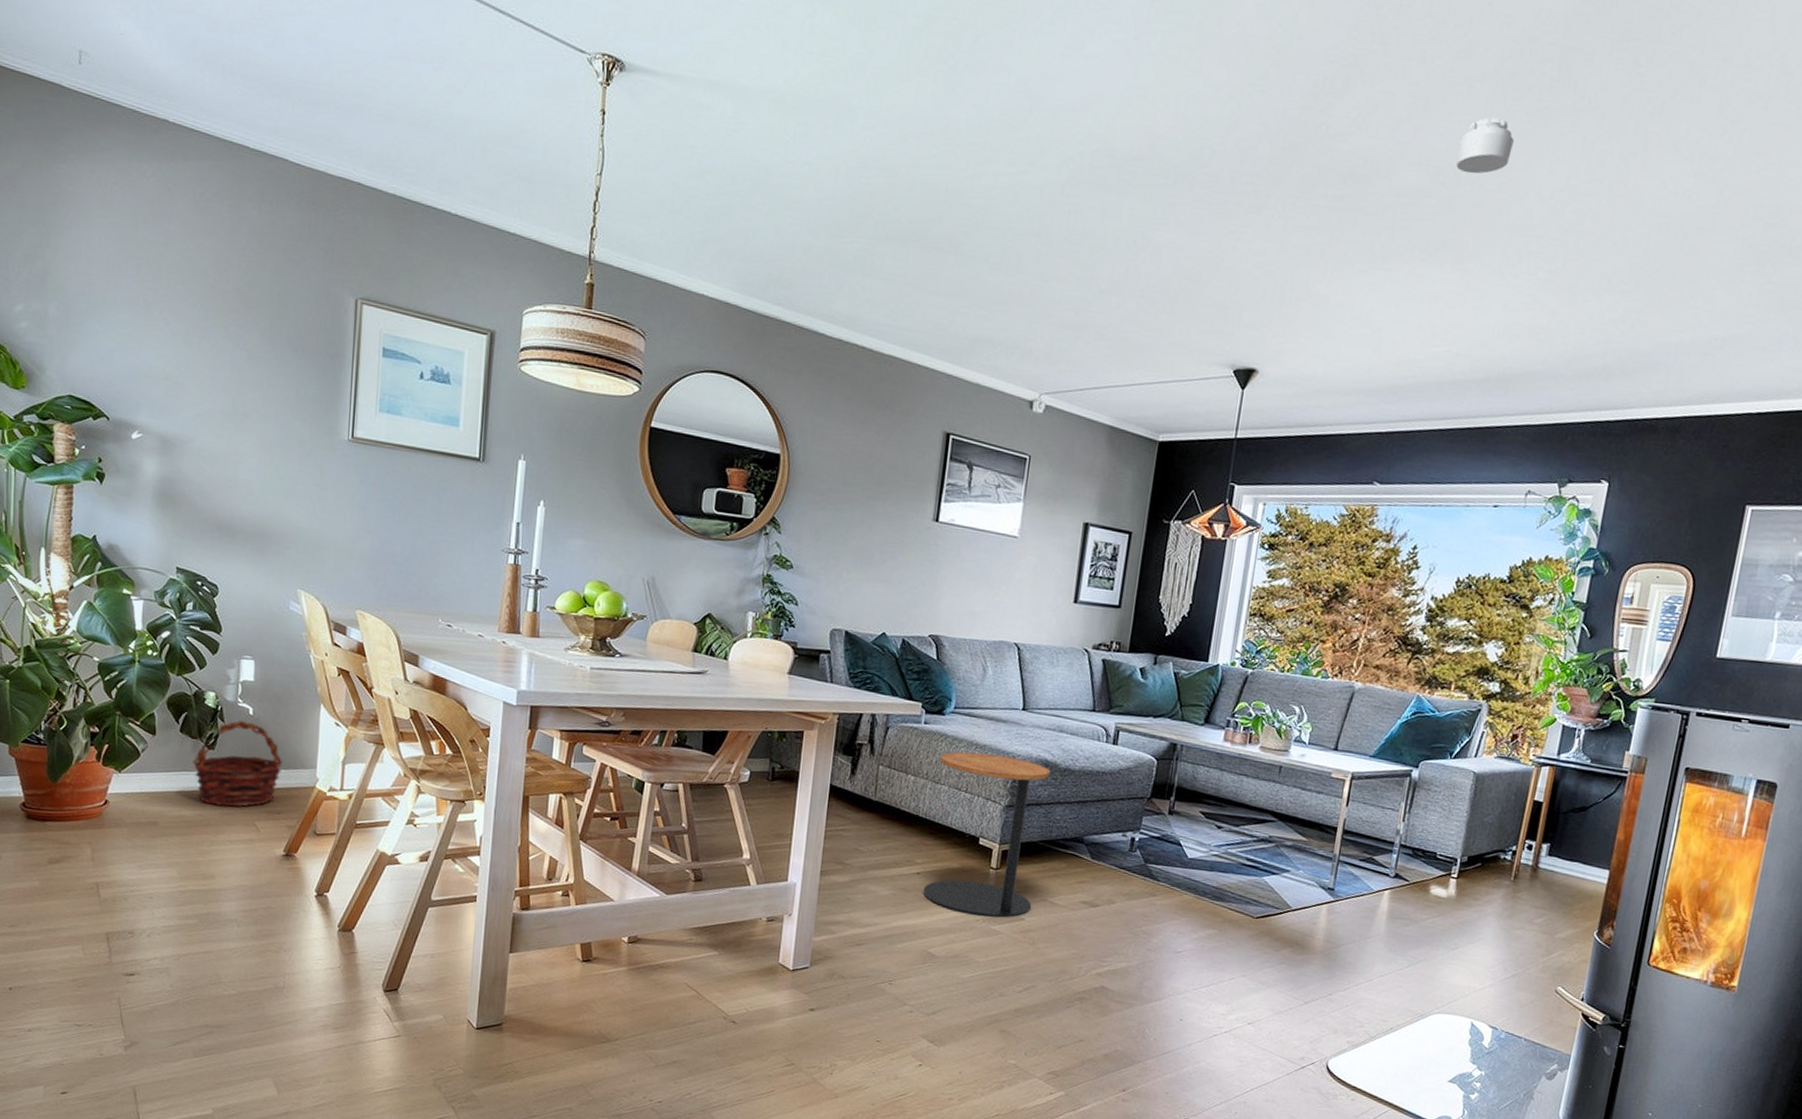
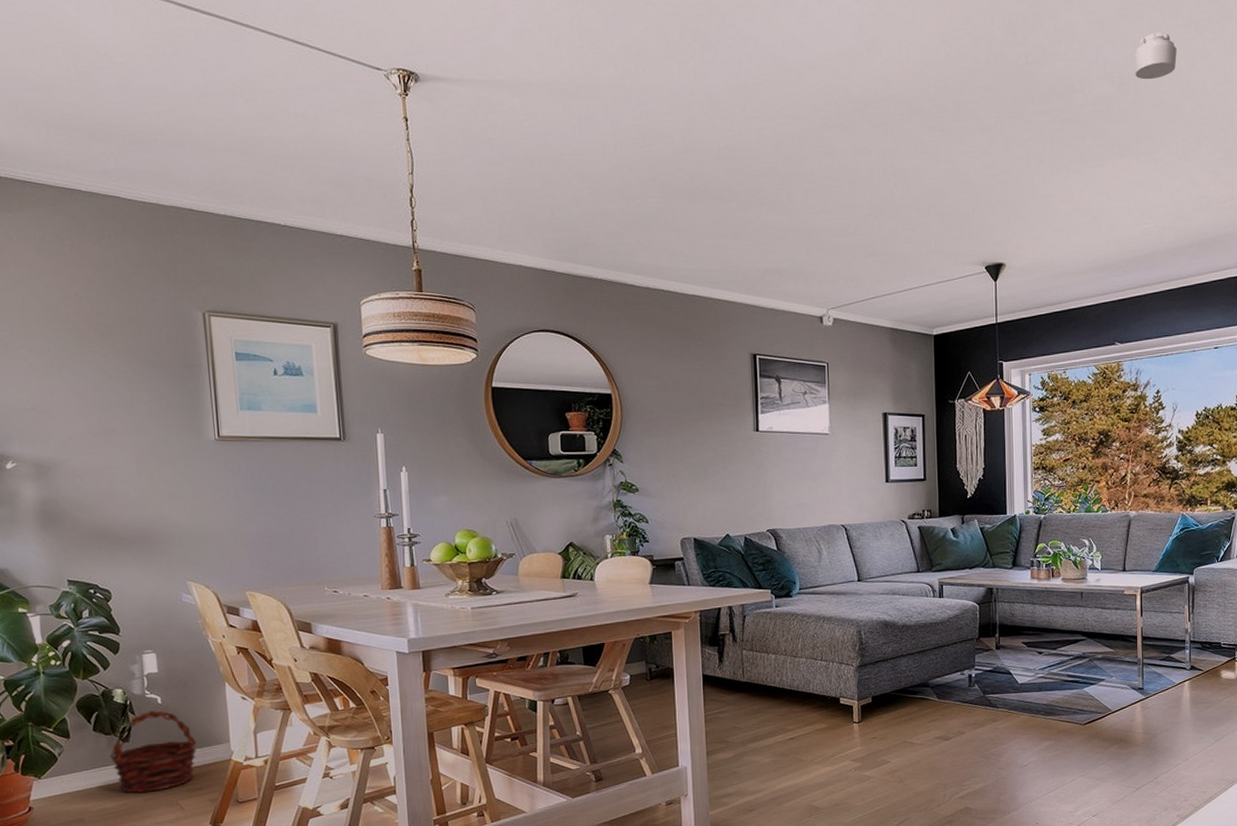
side table: present [923,751,1051,918] -> none [794,623,895,767]

